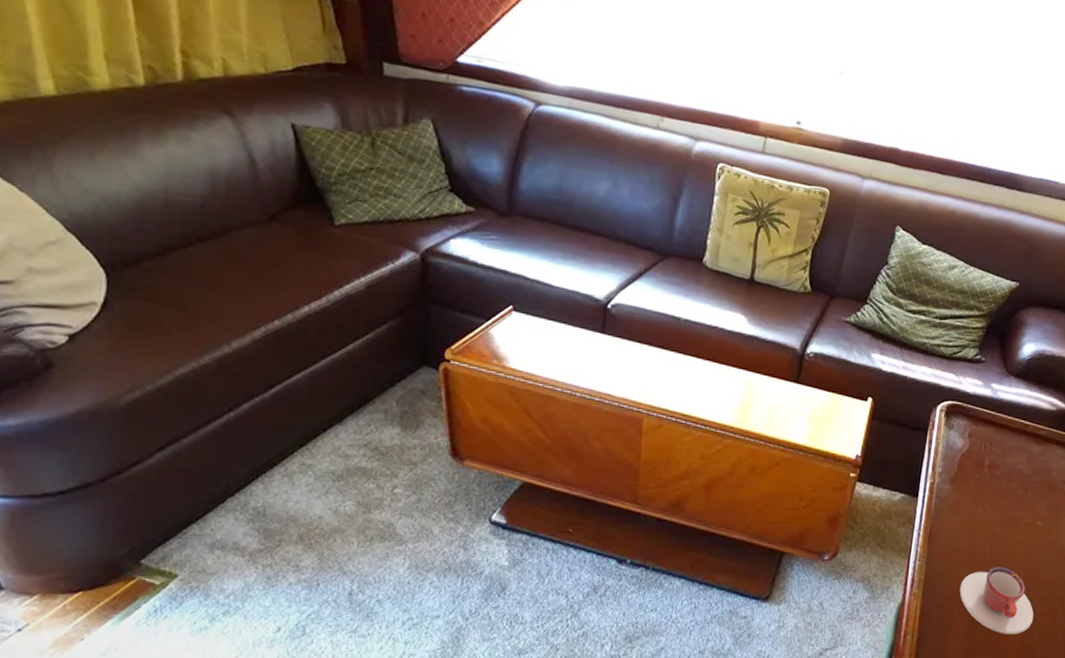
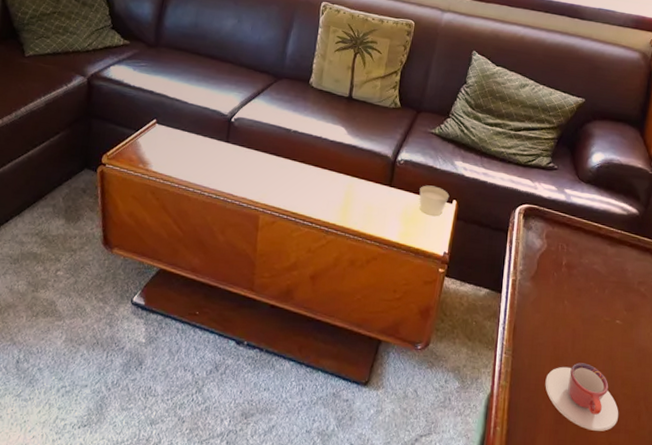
candle: none [830,381,865,416] -> present [419,185,450,217]

